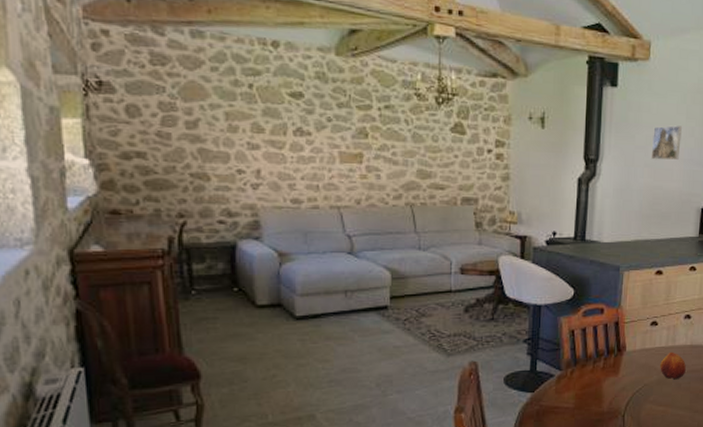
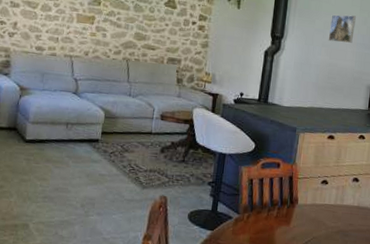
fruit: present [660,351,686,379] -> none [328,210,353,236]

